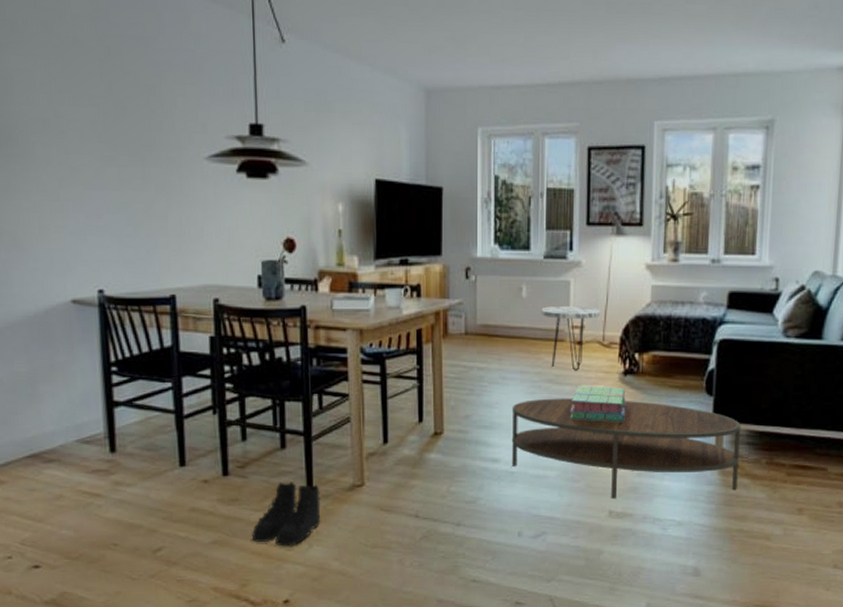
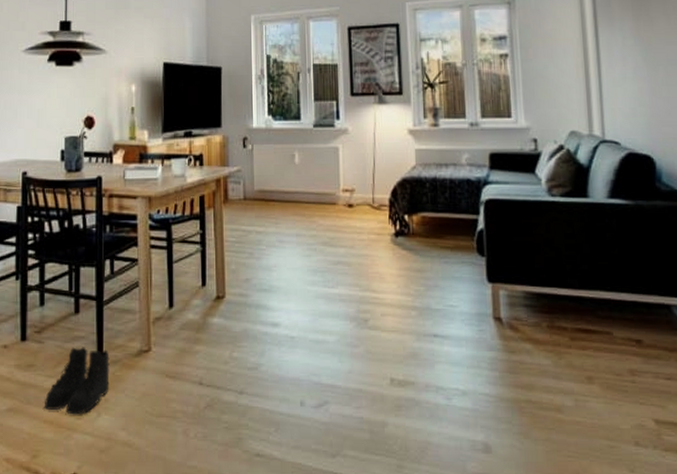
coffee table: present [511,398,741,499] -> none [289,260,520,365]
side table: present [541,306,600,371] -> none [313,171,368,233]
stack of books: present [570,385,626,422] -> none [345,247,400,284]

